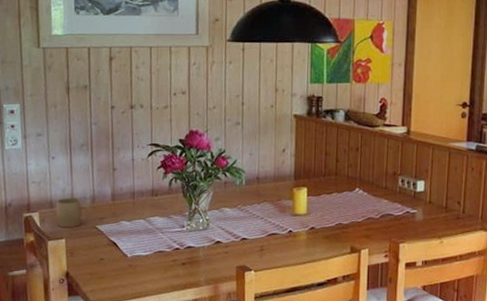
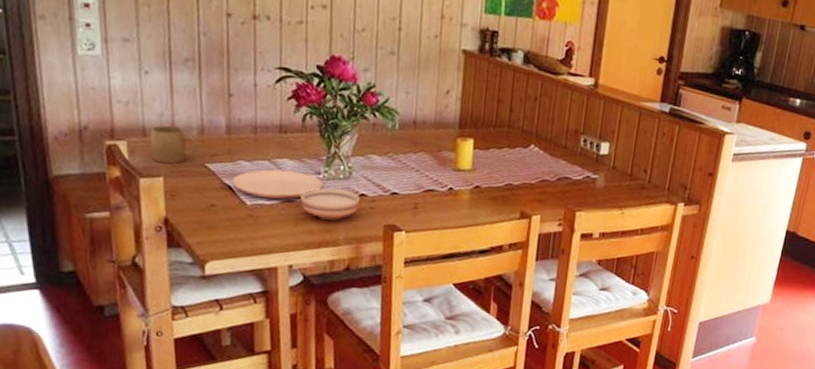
plate: none [116,226,186,251] -> present [232,169,323,200]
bowl: none [169,237,217,265] -> present [300,187,361,221]

